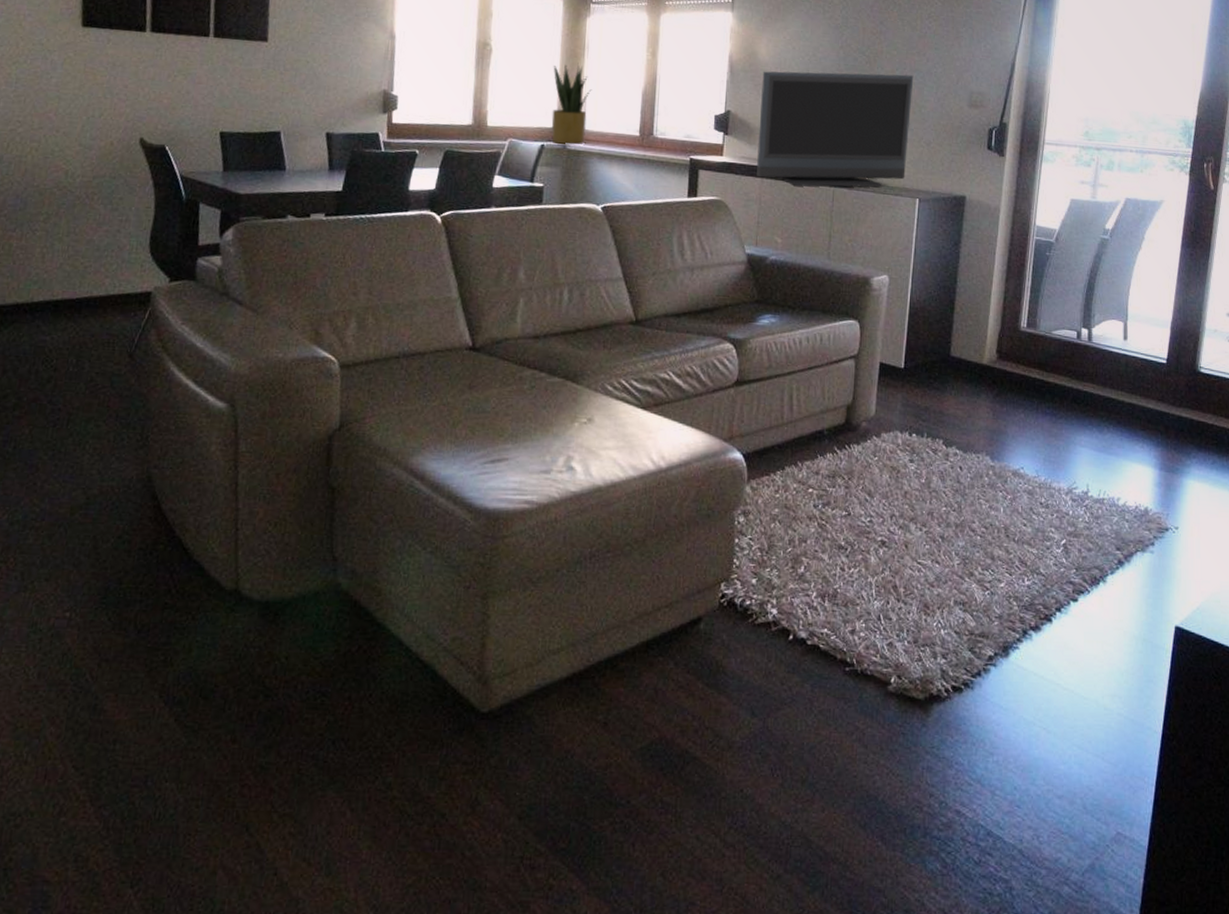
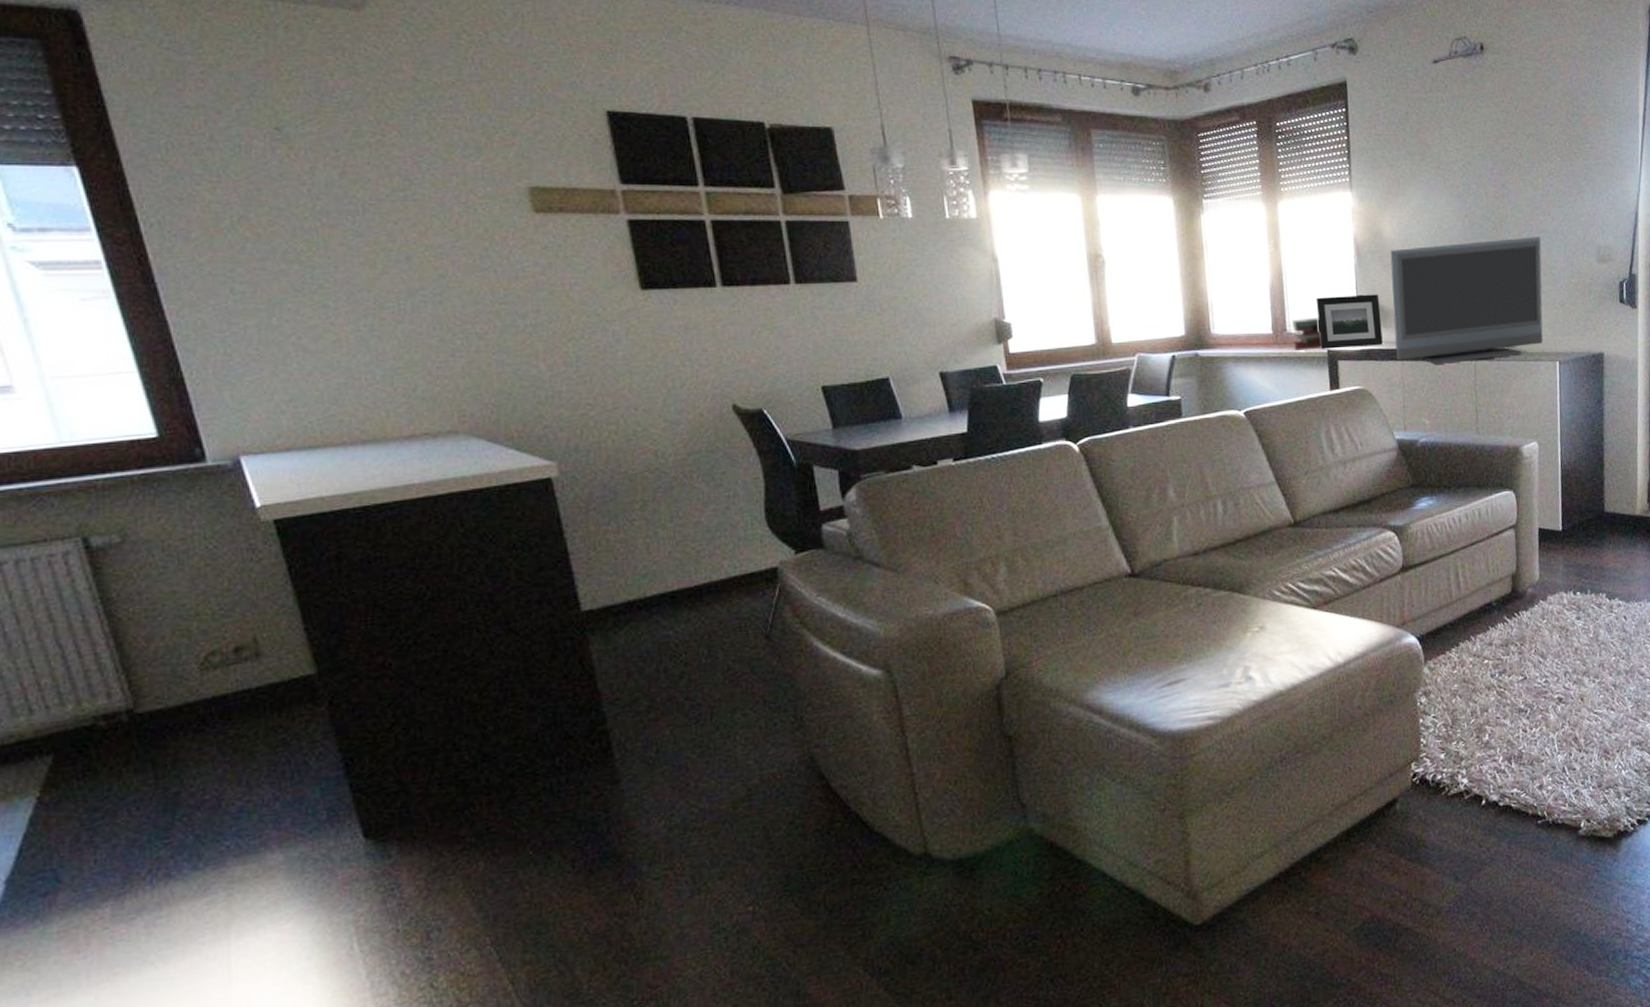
planter: present [551,63,592,145] -> none [1172,264,1217,352]
books: none [657,124,686,157] -> present [1292,317,1322,351]
picture frame: none [683,107,746,161] -> present [1315,294,1383,349]

